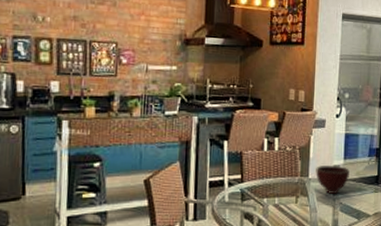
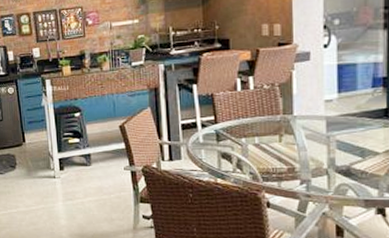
bowl: present [315,165,350,195] -> none [302,100,347,132]

